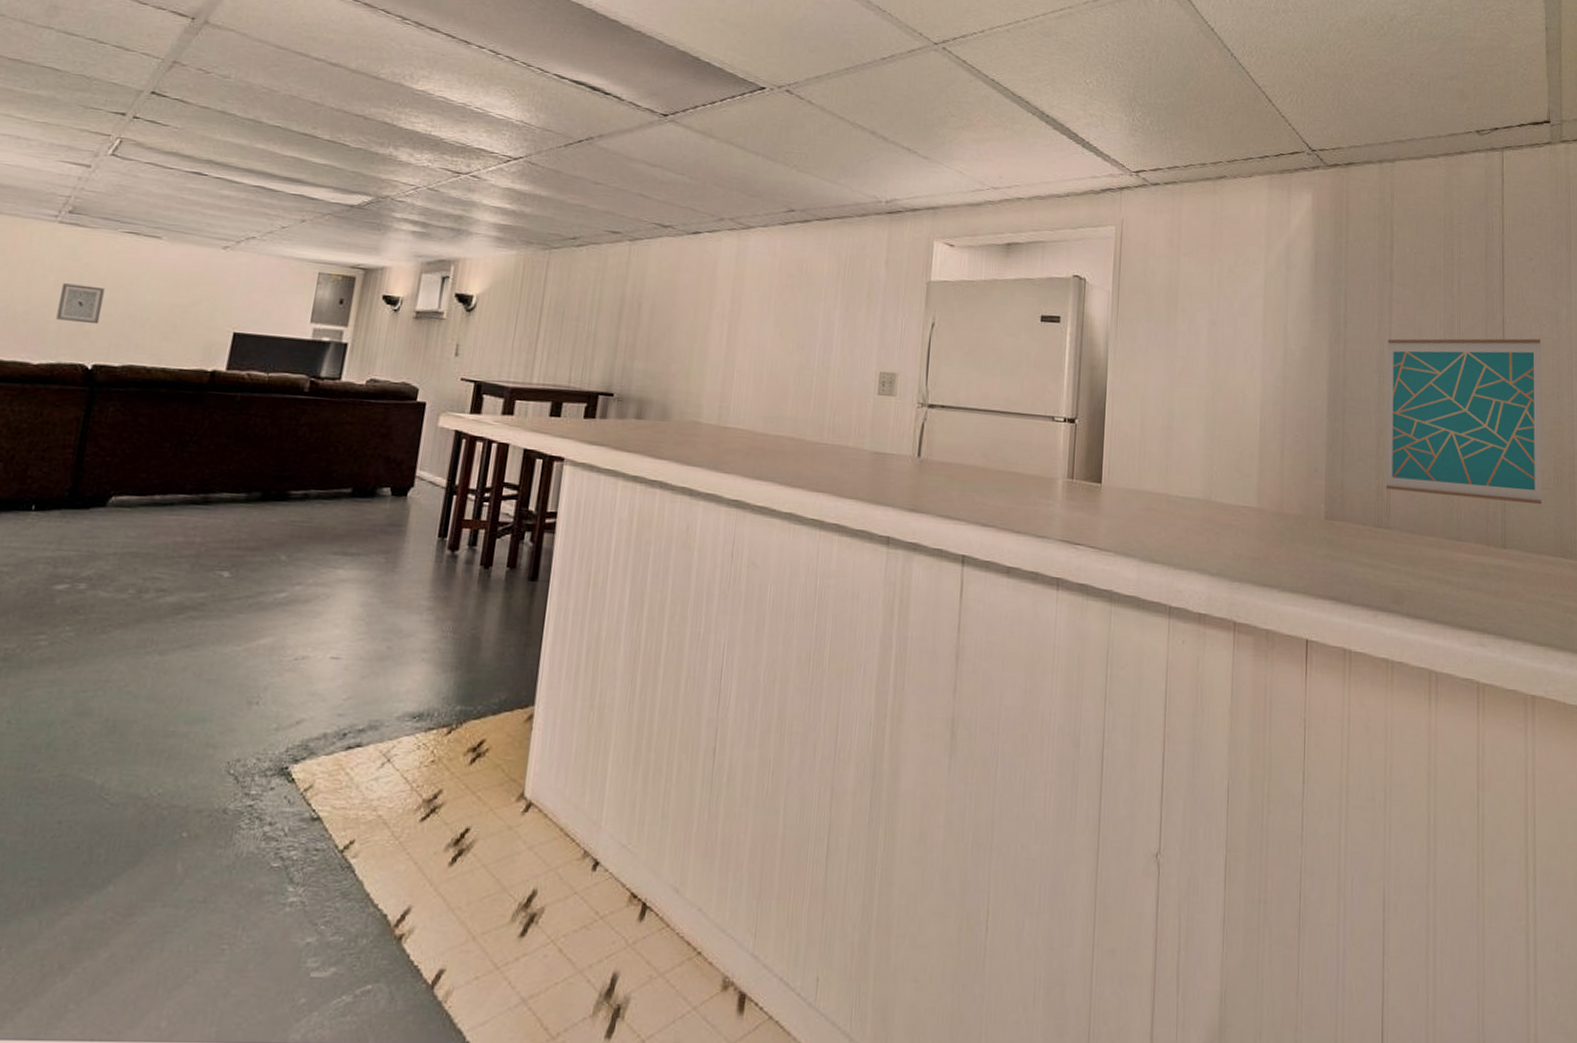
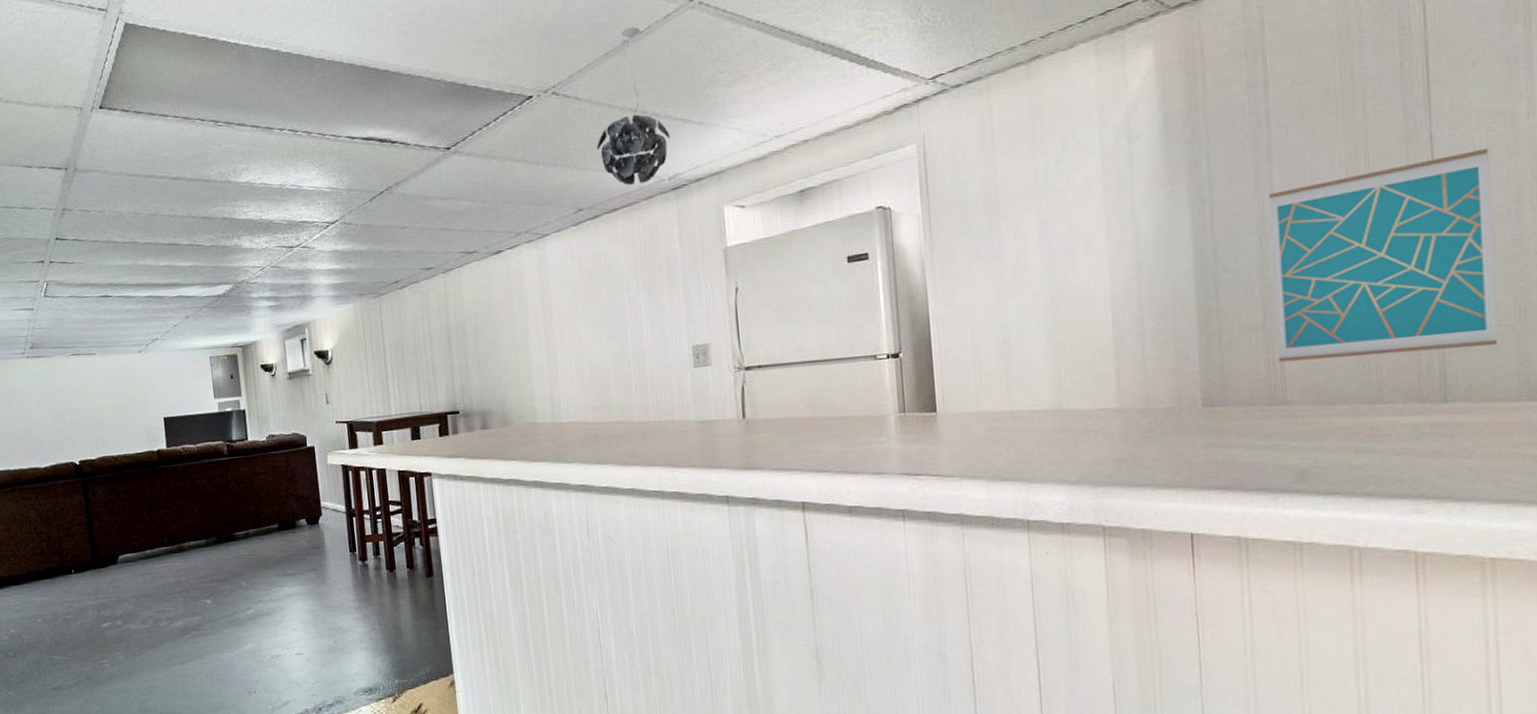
wall art: present [56,283,105,325] -> none [42,401,74,432]
pendant light: none [821,51,895,200] -> present [597,27,670,186]

